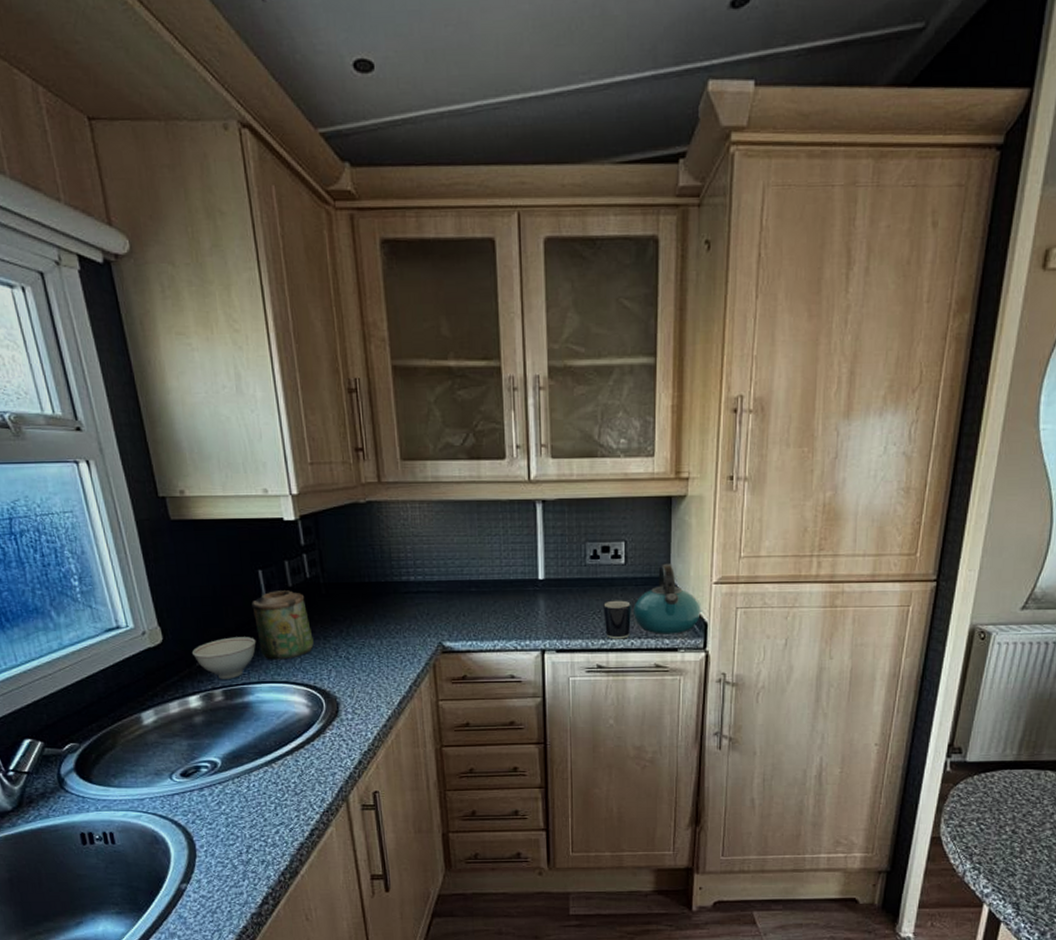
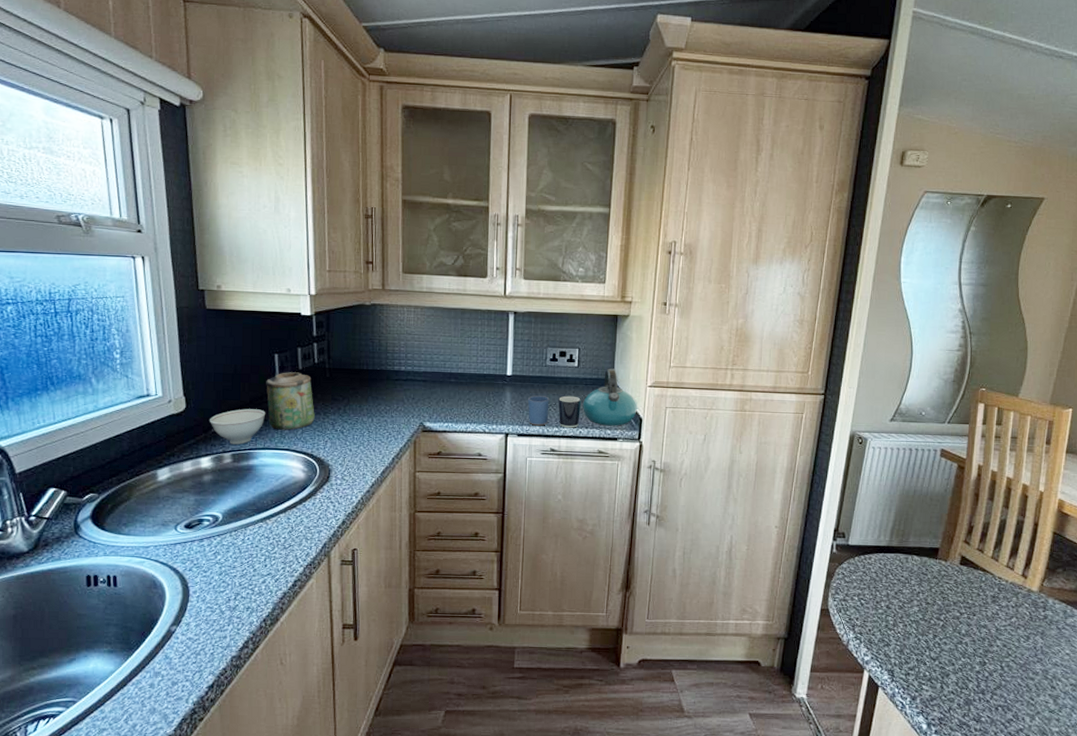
mug: none [567,602,593,639] -> present [528,395,550,426]

